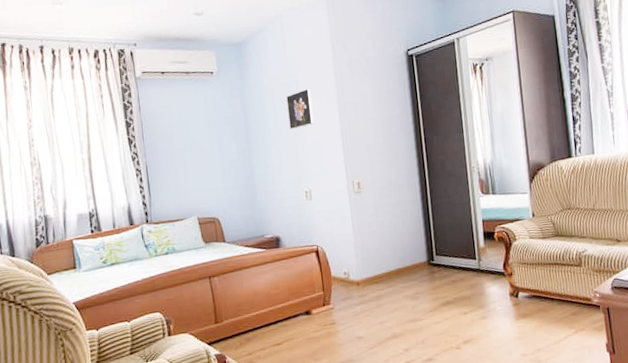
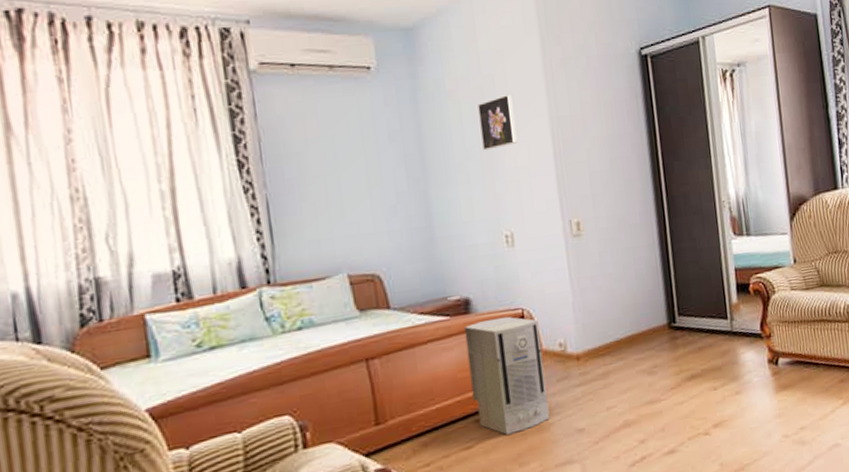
air purifier: none [275,250,337,337] -> present [464,316,550,435]

